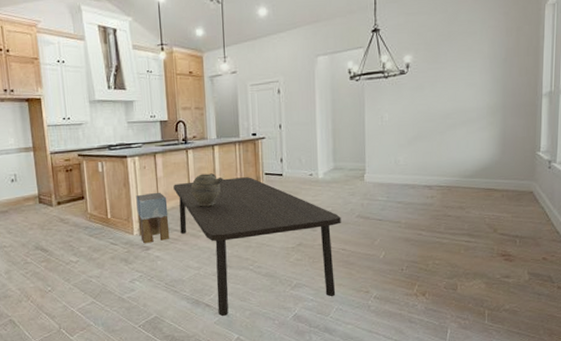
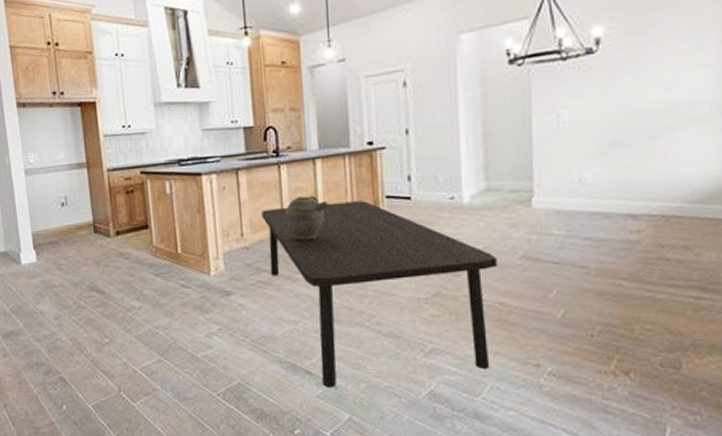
stool: present [136,192,170,244] -> none [213,220,258,288]

